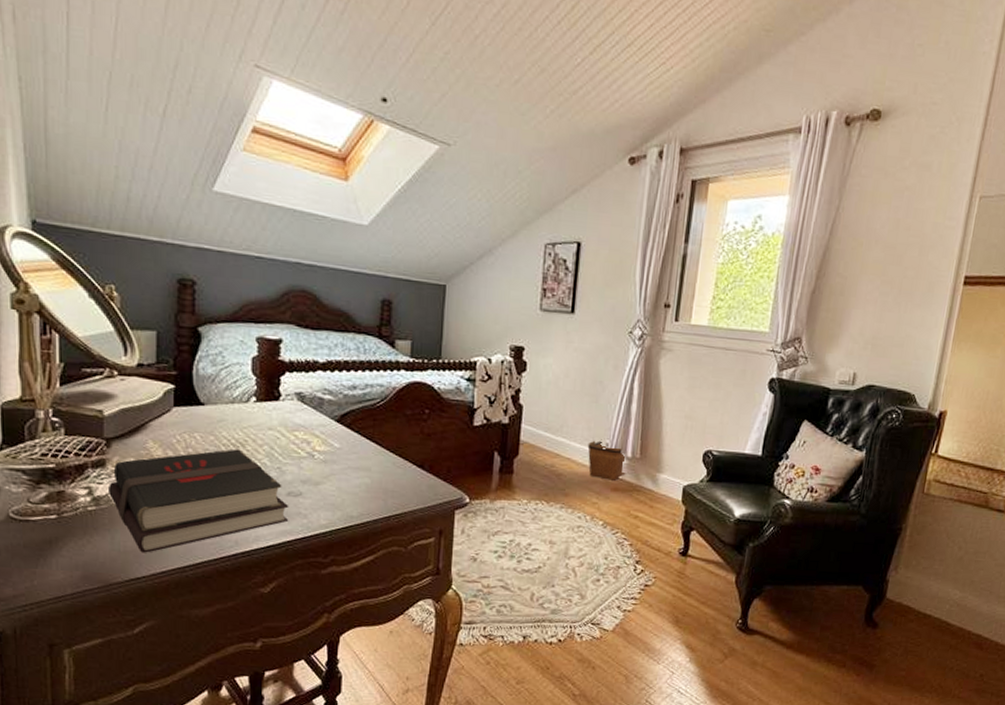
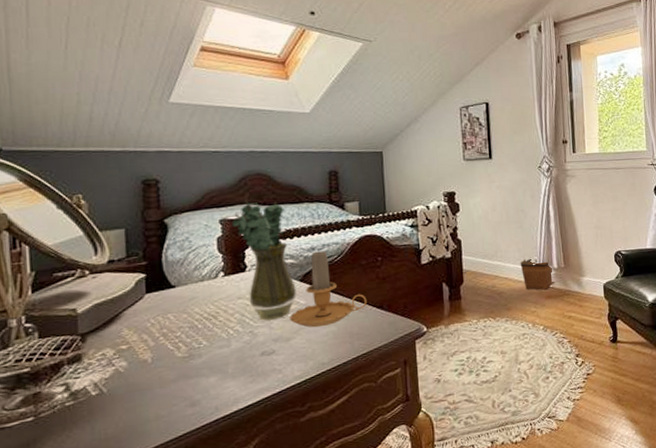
hardback book: present [107,449,289,553] -> none [85,321,265,437]
vase: none [269,318,331,460] -> present [232,199,297,321]
candle: none [321,388,407,477] -> present [290,248,367,328]

